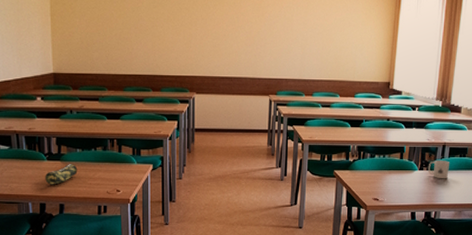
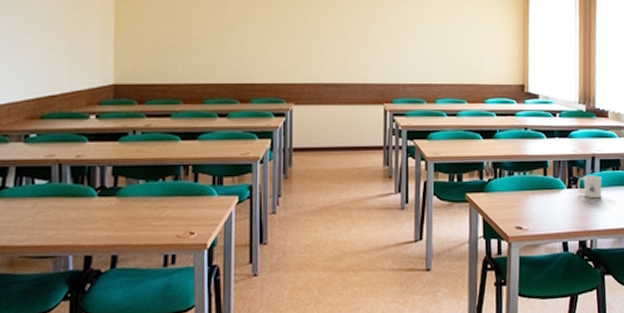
pencil case: present [45,164,78,185] -> none [94,200,139,230]

